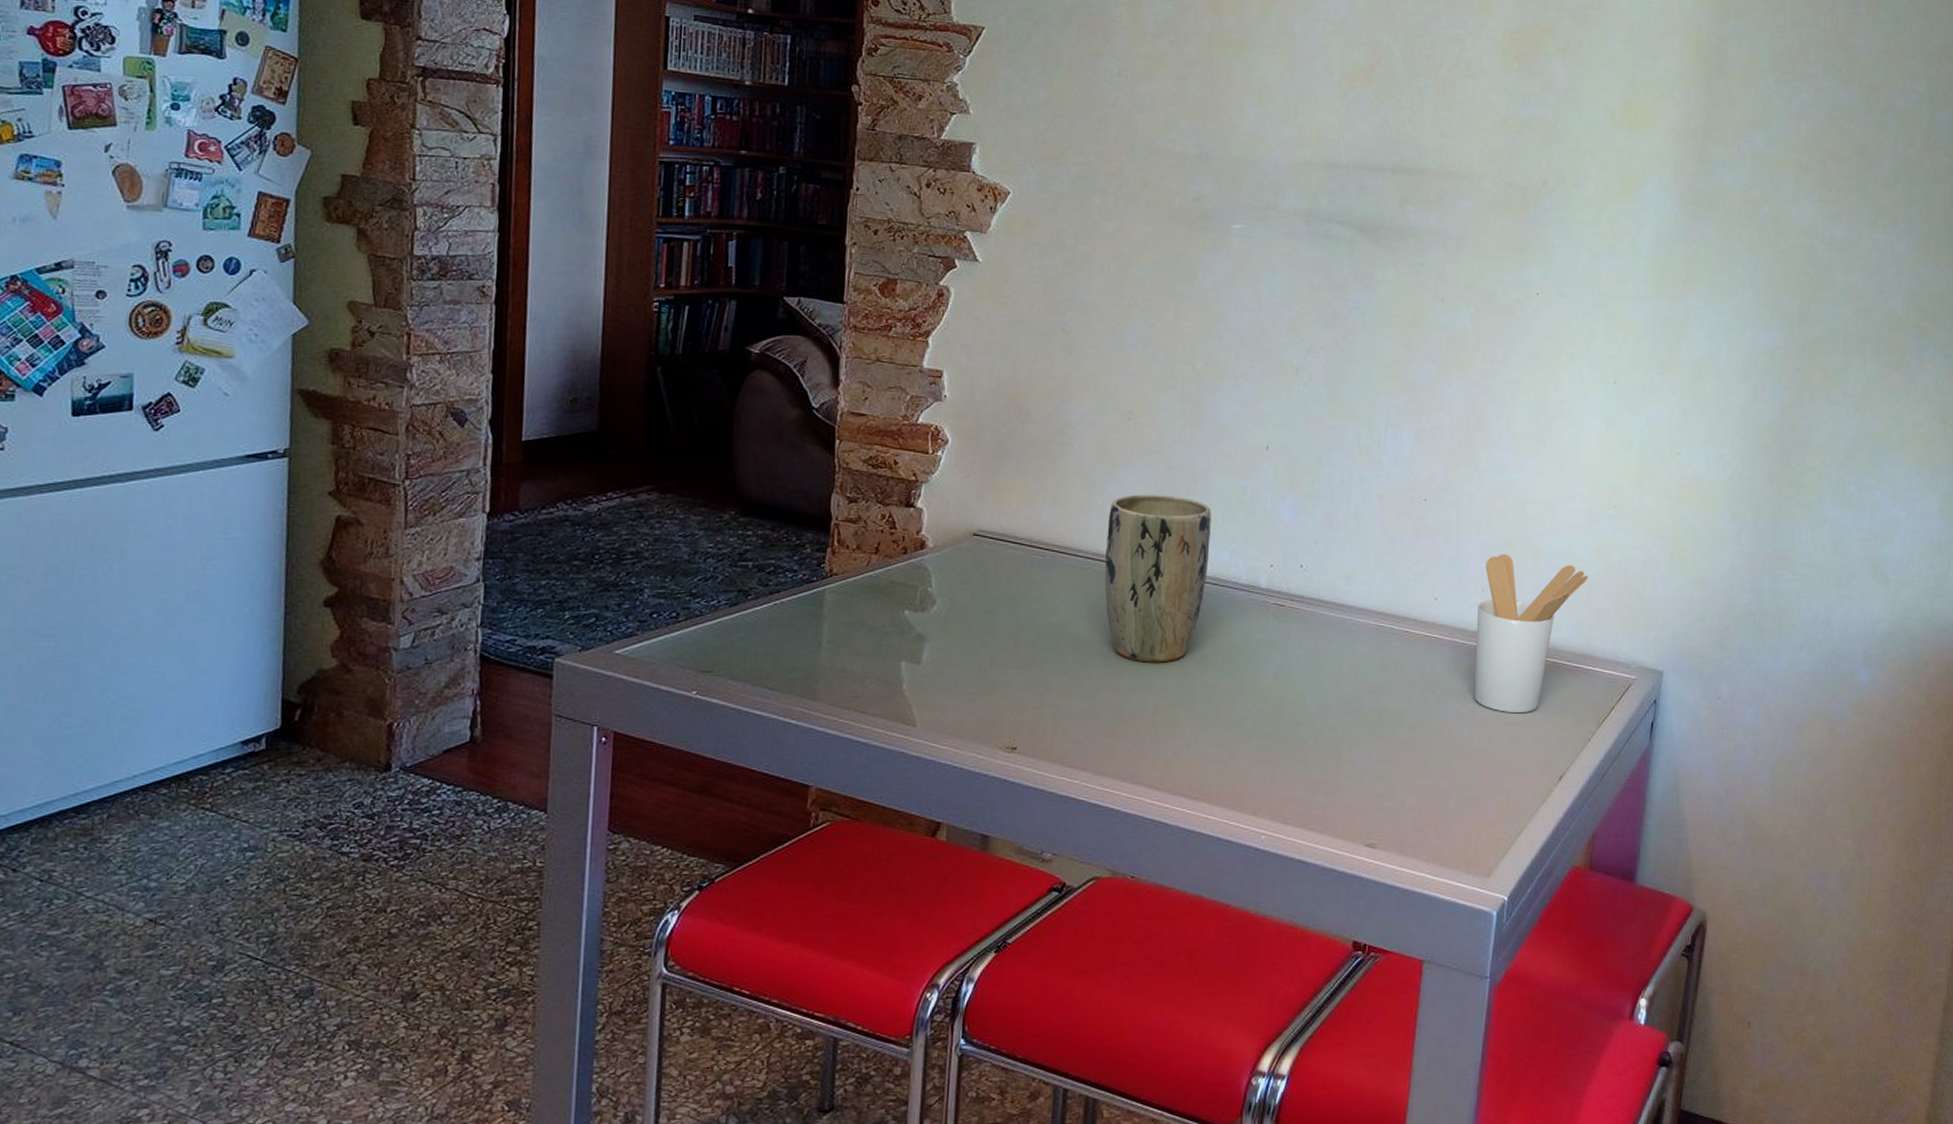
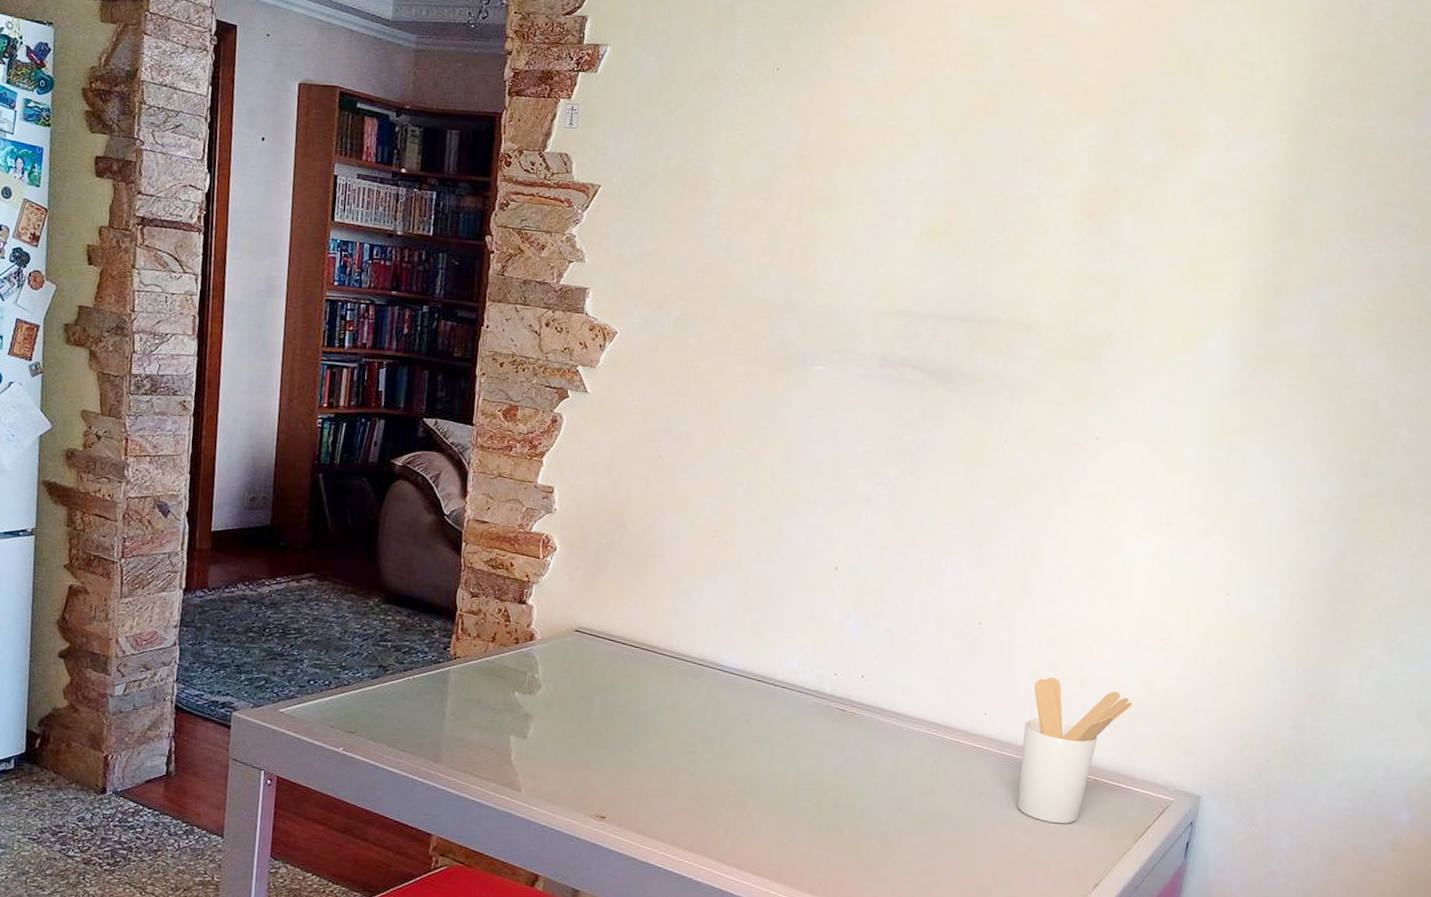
plant pot: present [1104,493,1211,663] -> none [686,603,784,753]

